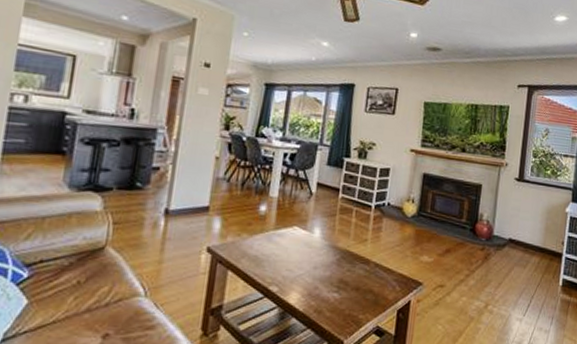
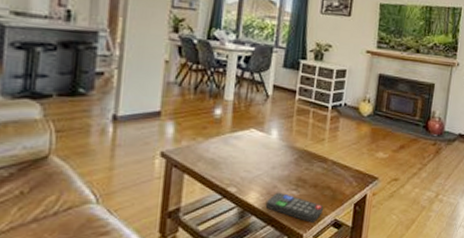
remote control: none [306,293,365,328] -> present [265,192,323,223]

